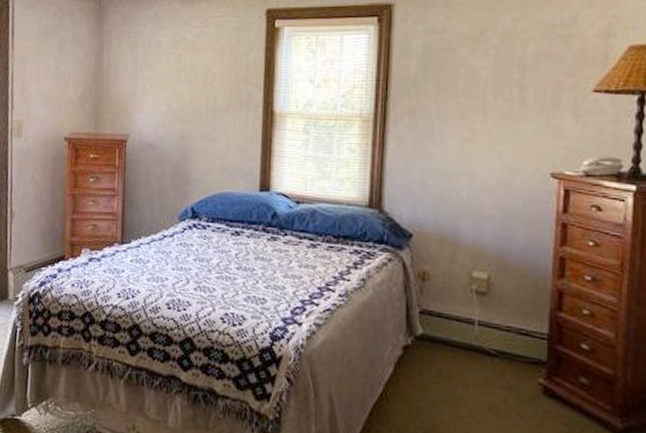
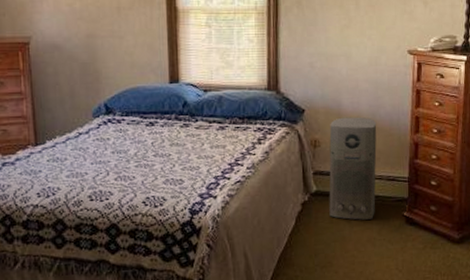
air purifier: none [438,248,506,381] -> present [329,117,377,220]

